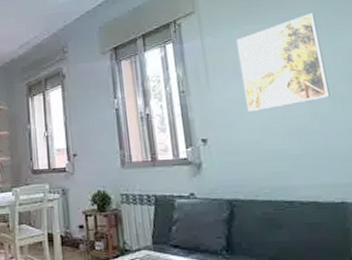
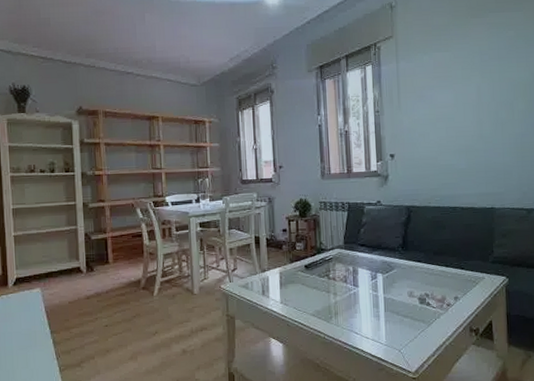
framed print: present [236,12,331,111] -> none [425,45,494,131]

